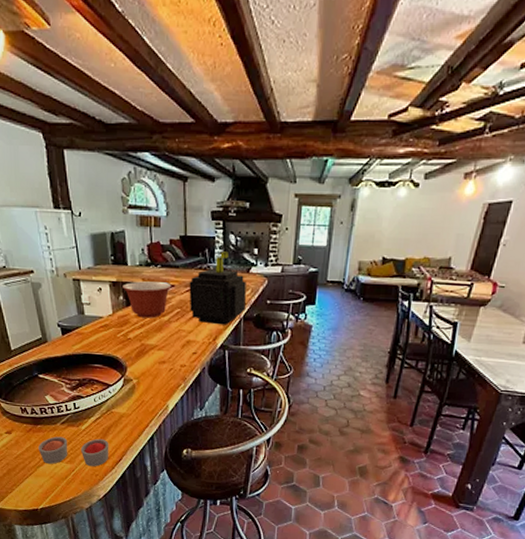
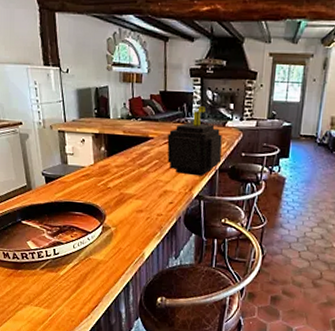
candle: present [38,436,109,467] -> none [18,281,86,313]
mixing bowl: present [123,281,172,318] -> none [104,133,151,169]

